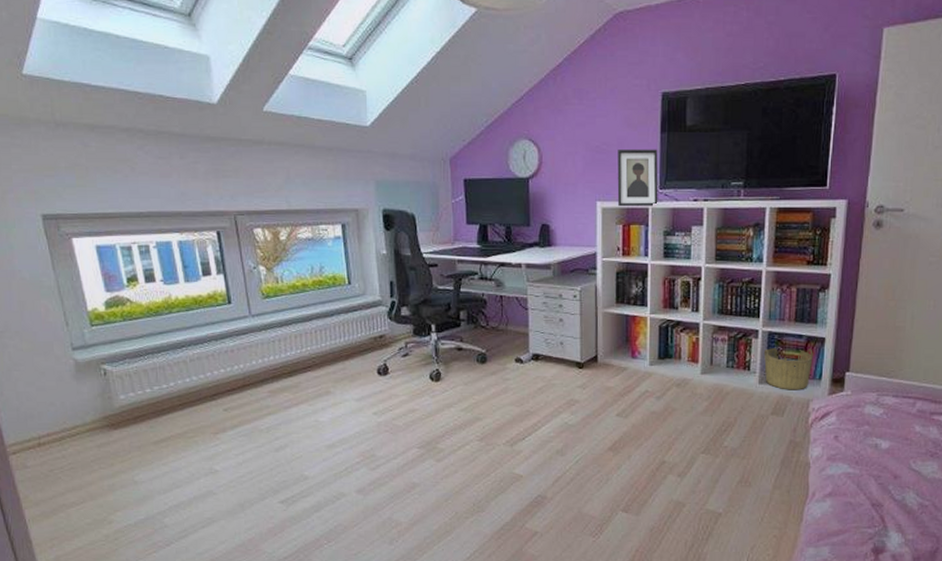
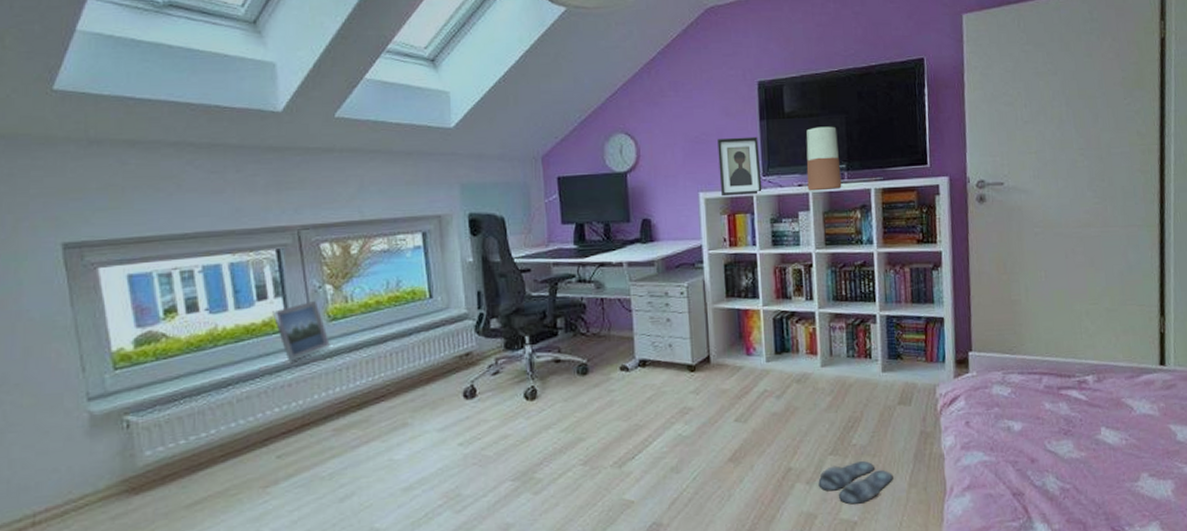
picture frame: none [216,280,264,331] -> present [272,301,330,361]
slippers: none [689,461,759,499] -> present [818,460,893,506]
vase: none [703,142,738,207] -> present [806,126,842,191]
basket: present [763,347,813,390] -> none [883,330,935,377]

